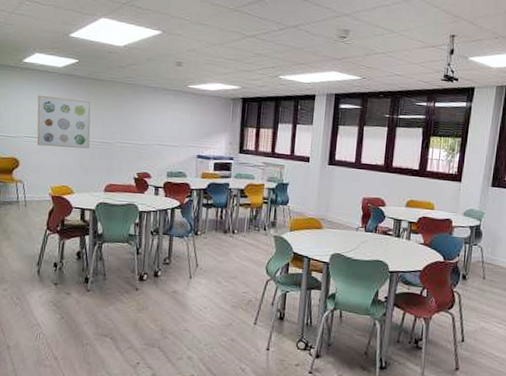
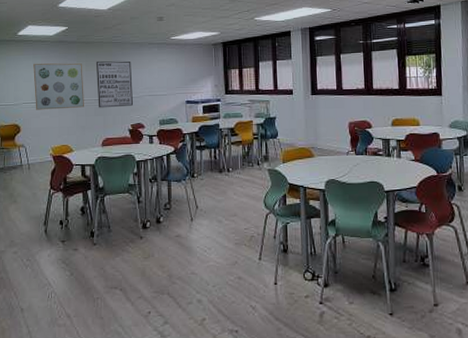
wall art: none [104,102,144,154] -> present [95,61,133,108]

